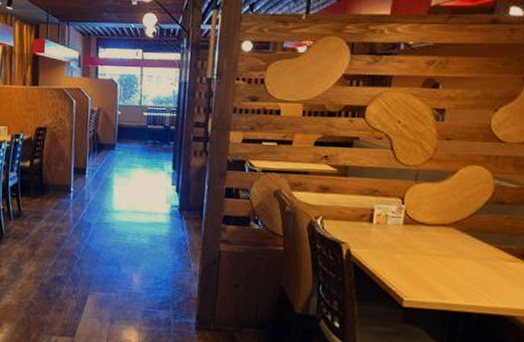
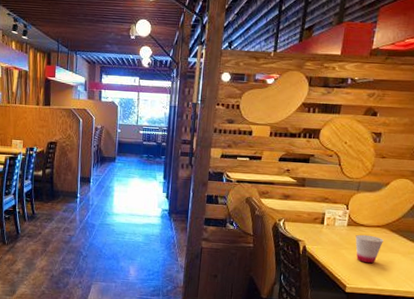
cup: none [414,235,451,272] -> present [355,234,384,264]

